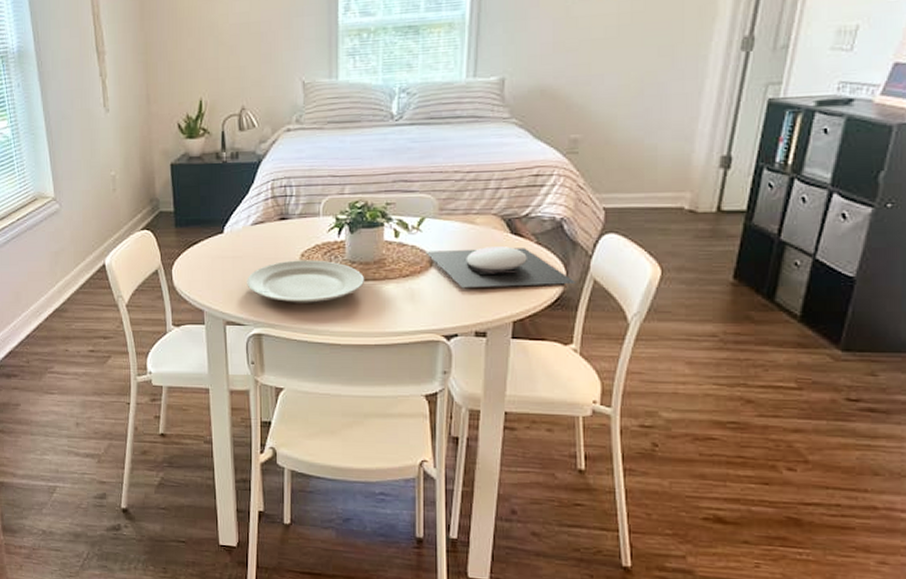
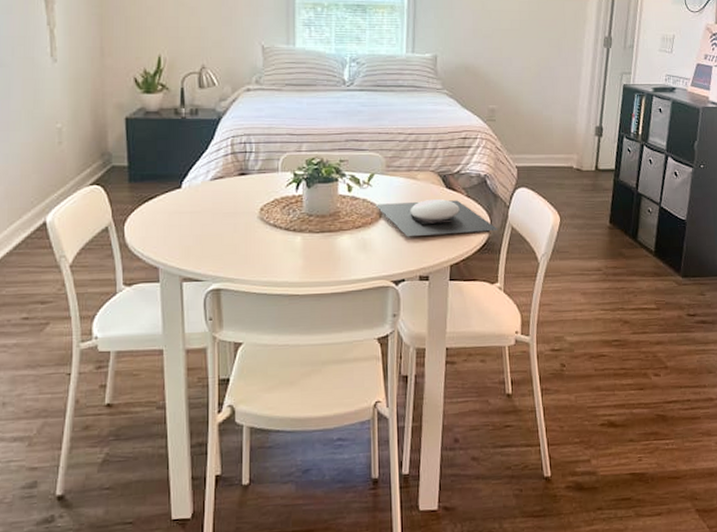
plate: present [247,260,364,303] -> none [205,213,321,257]

